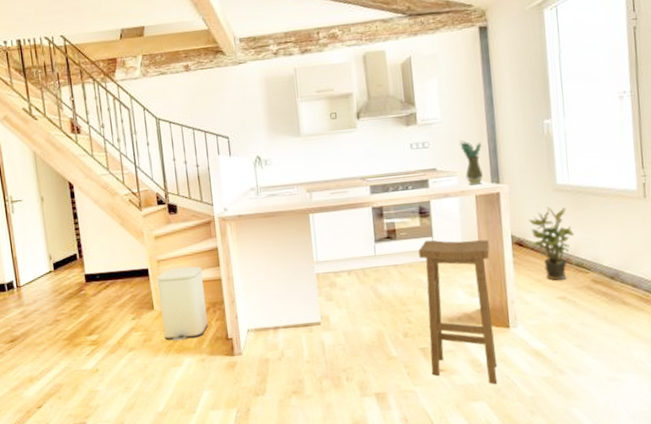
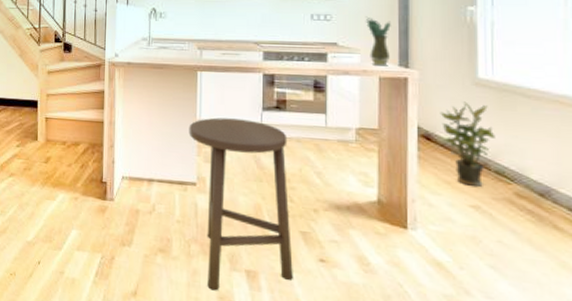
pedal bin: present [157,266,209,342] -> none [43,104,87,176]
bar stool: none [307,253,418,419] -> present [189,117,293,291]
bar stool: present [418,239,498,384] -> none [309,116,391,290]

